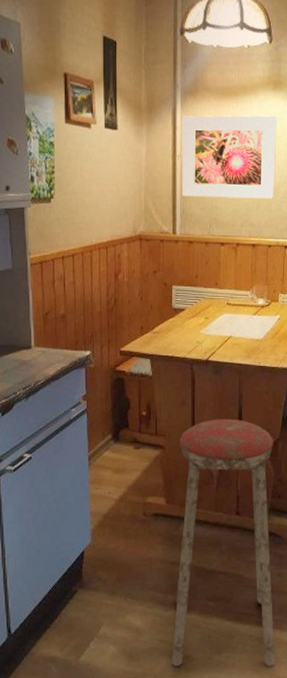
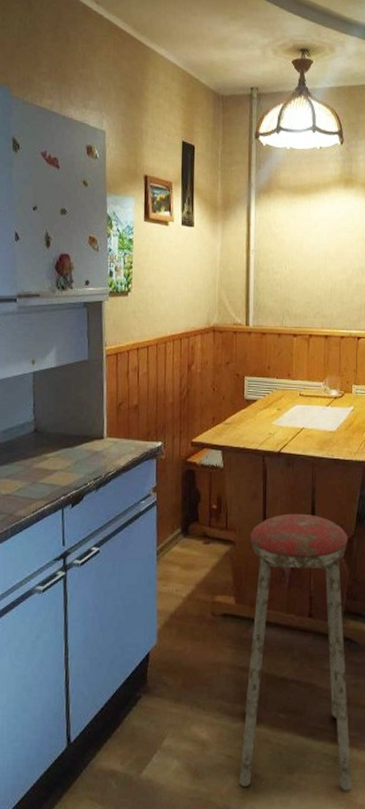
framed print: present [181,115,278,200] -> none [255,211,349,292]

